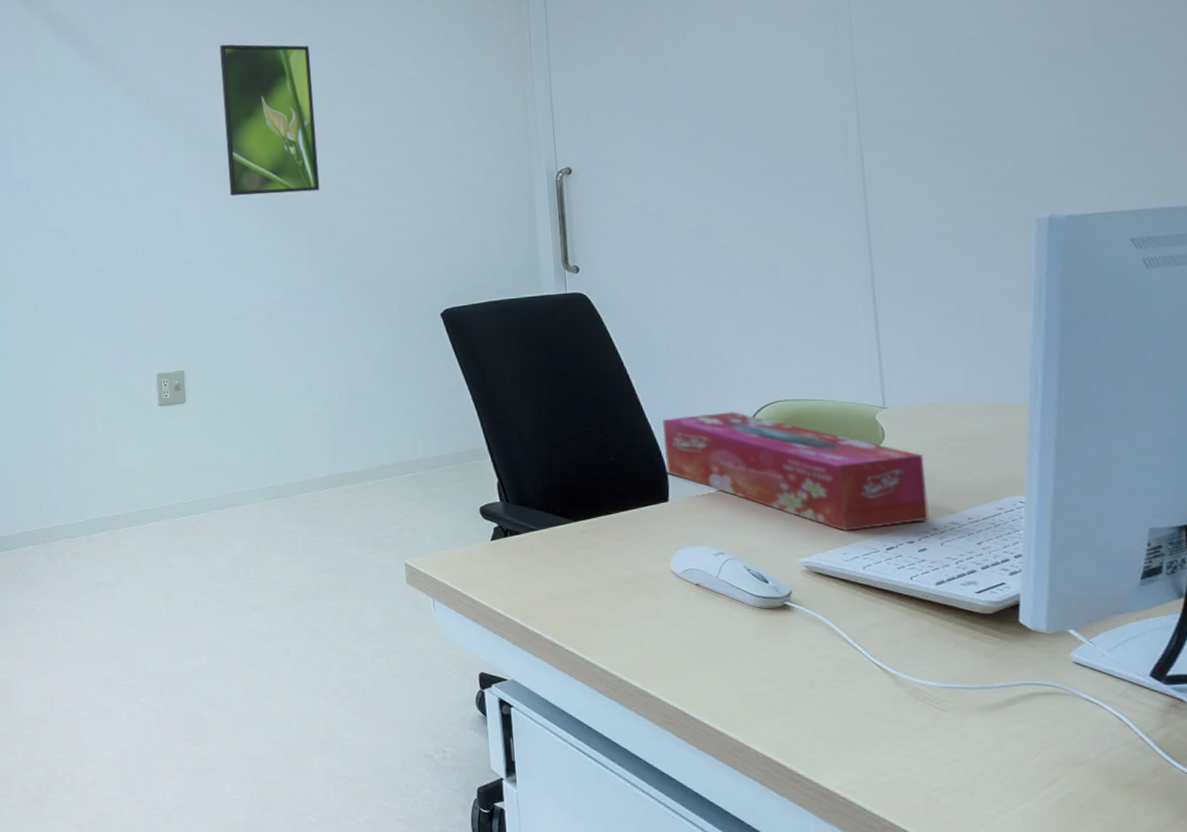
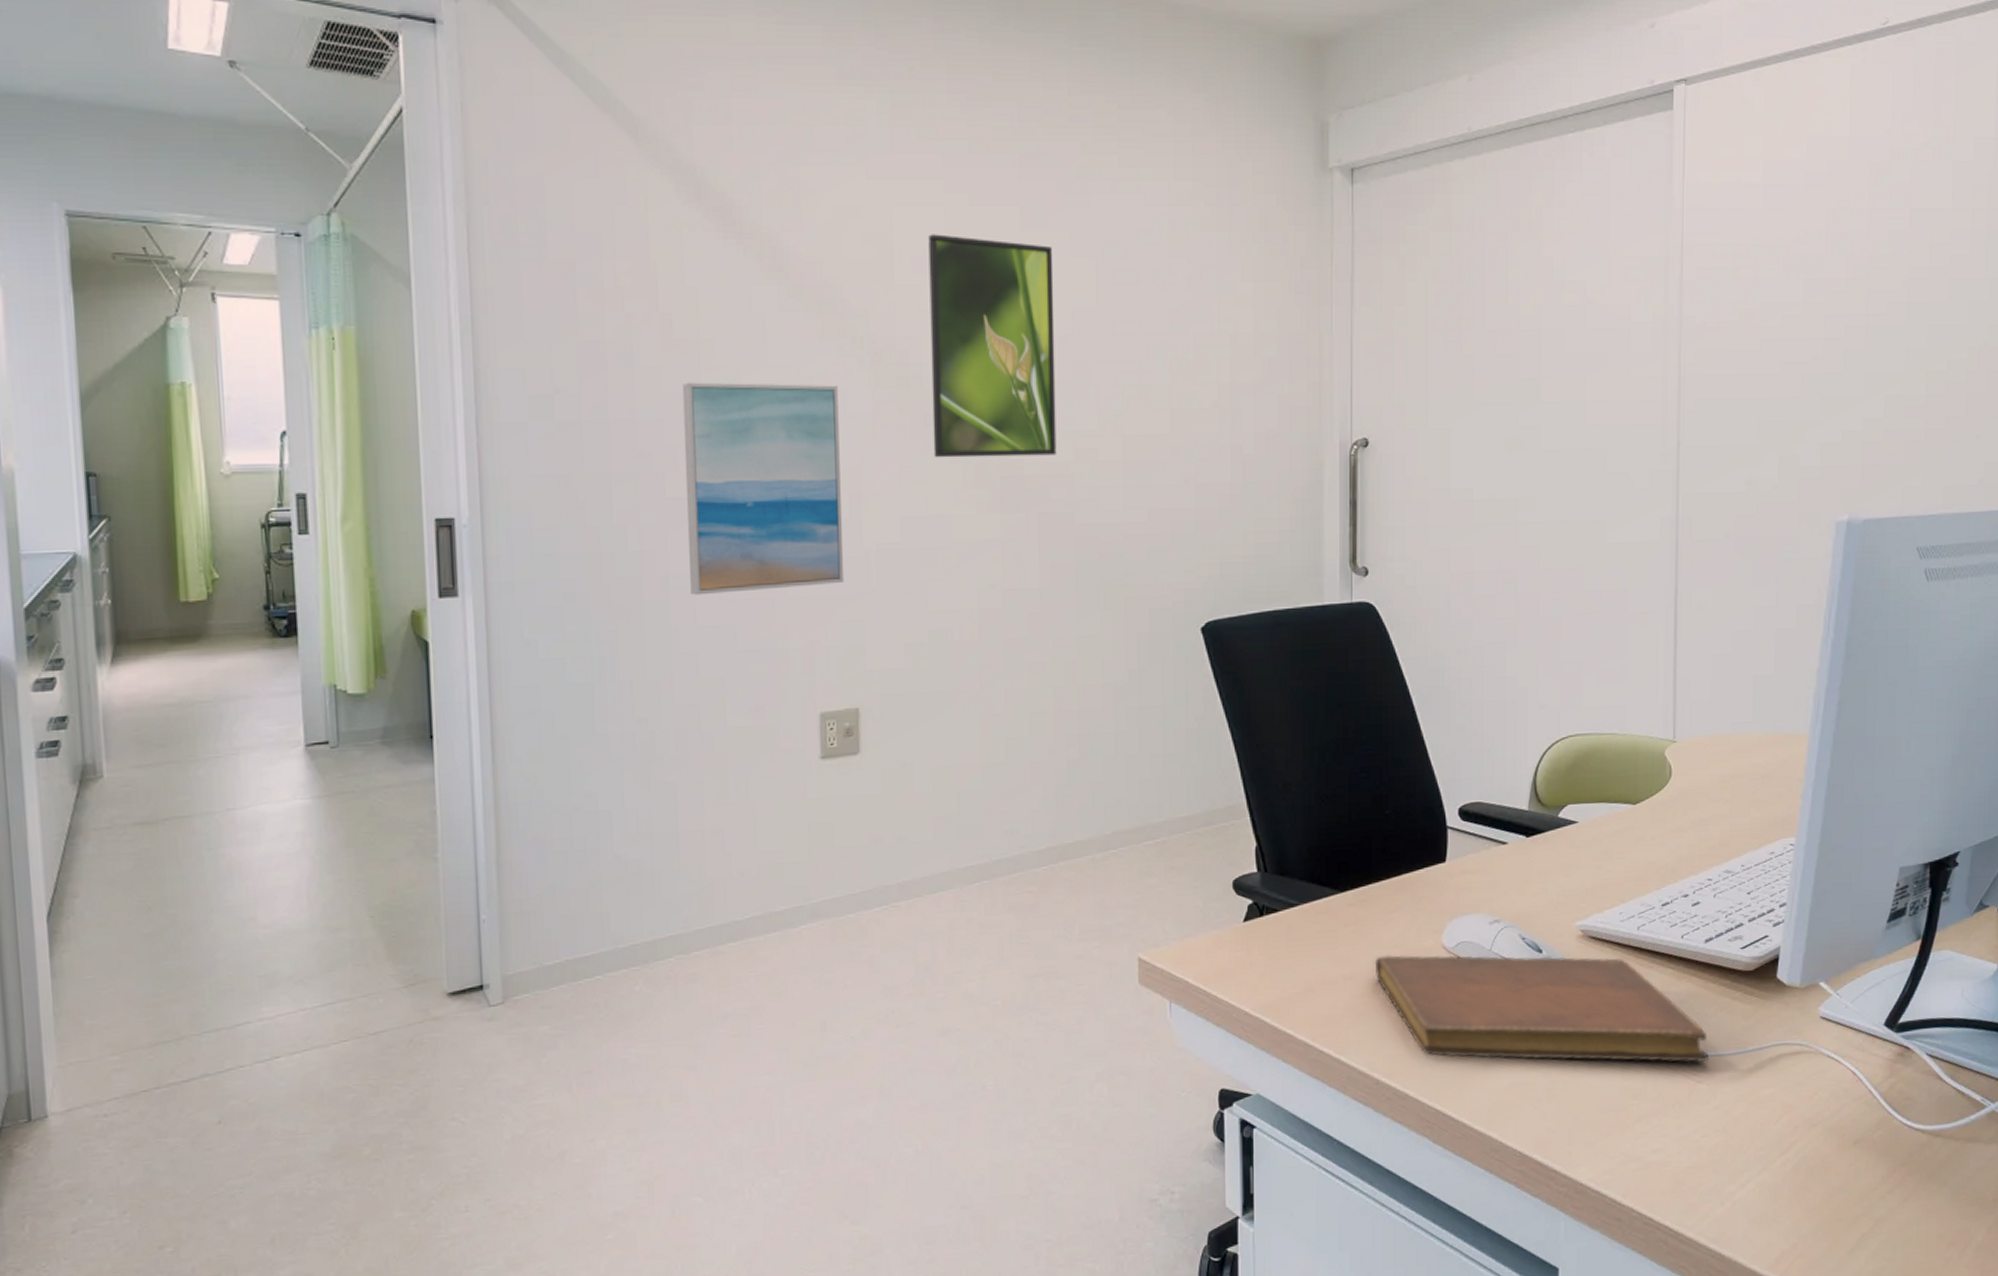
wall art: none [58,150,171,294] -> present [682,382,845,596]
notebook: none [609,575,952,693] -> present [1374,954,1709,1063]
tissue box: present [662,412,929,531] -> none [1446,750,1706,887]

